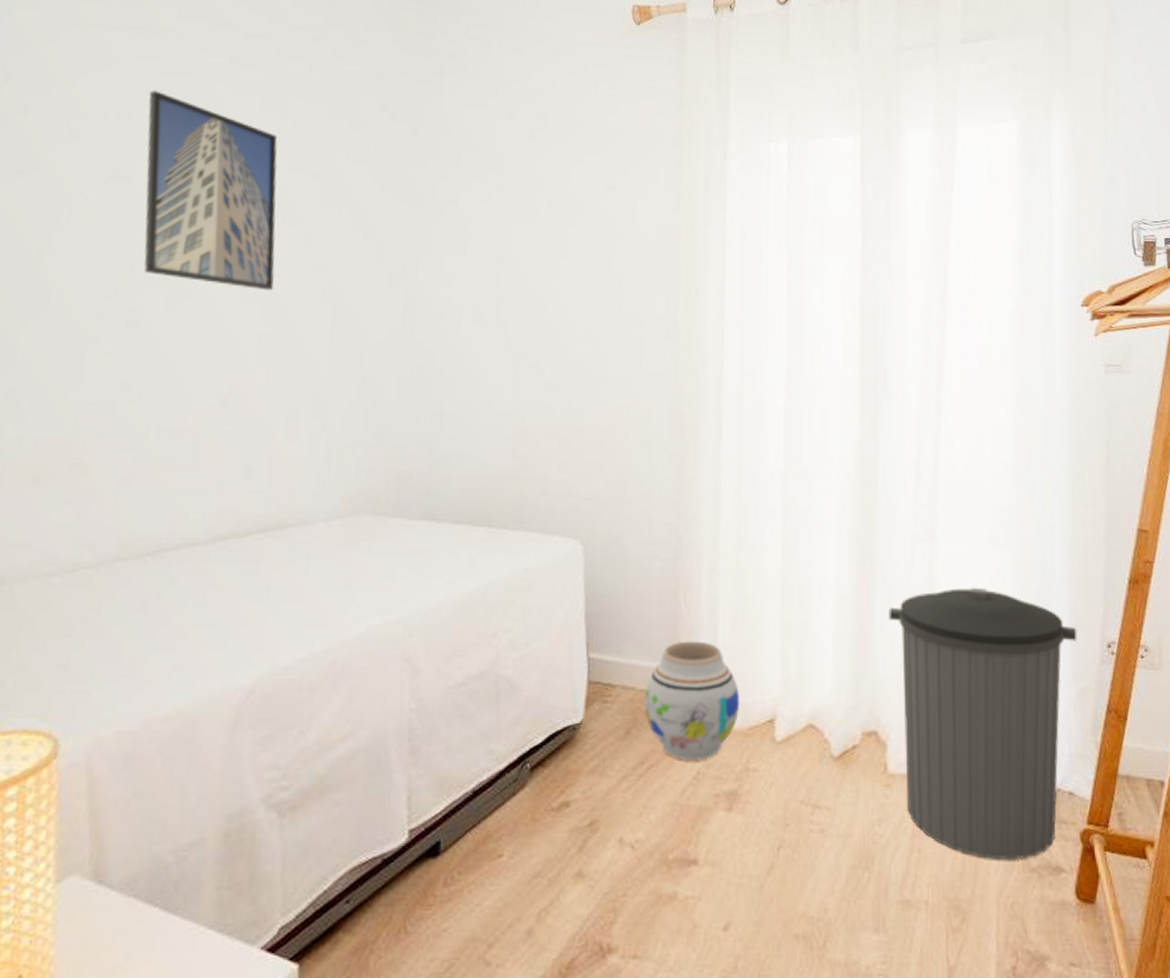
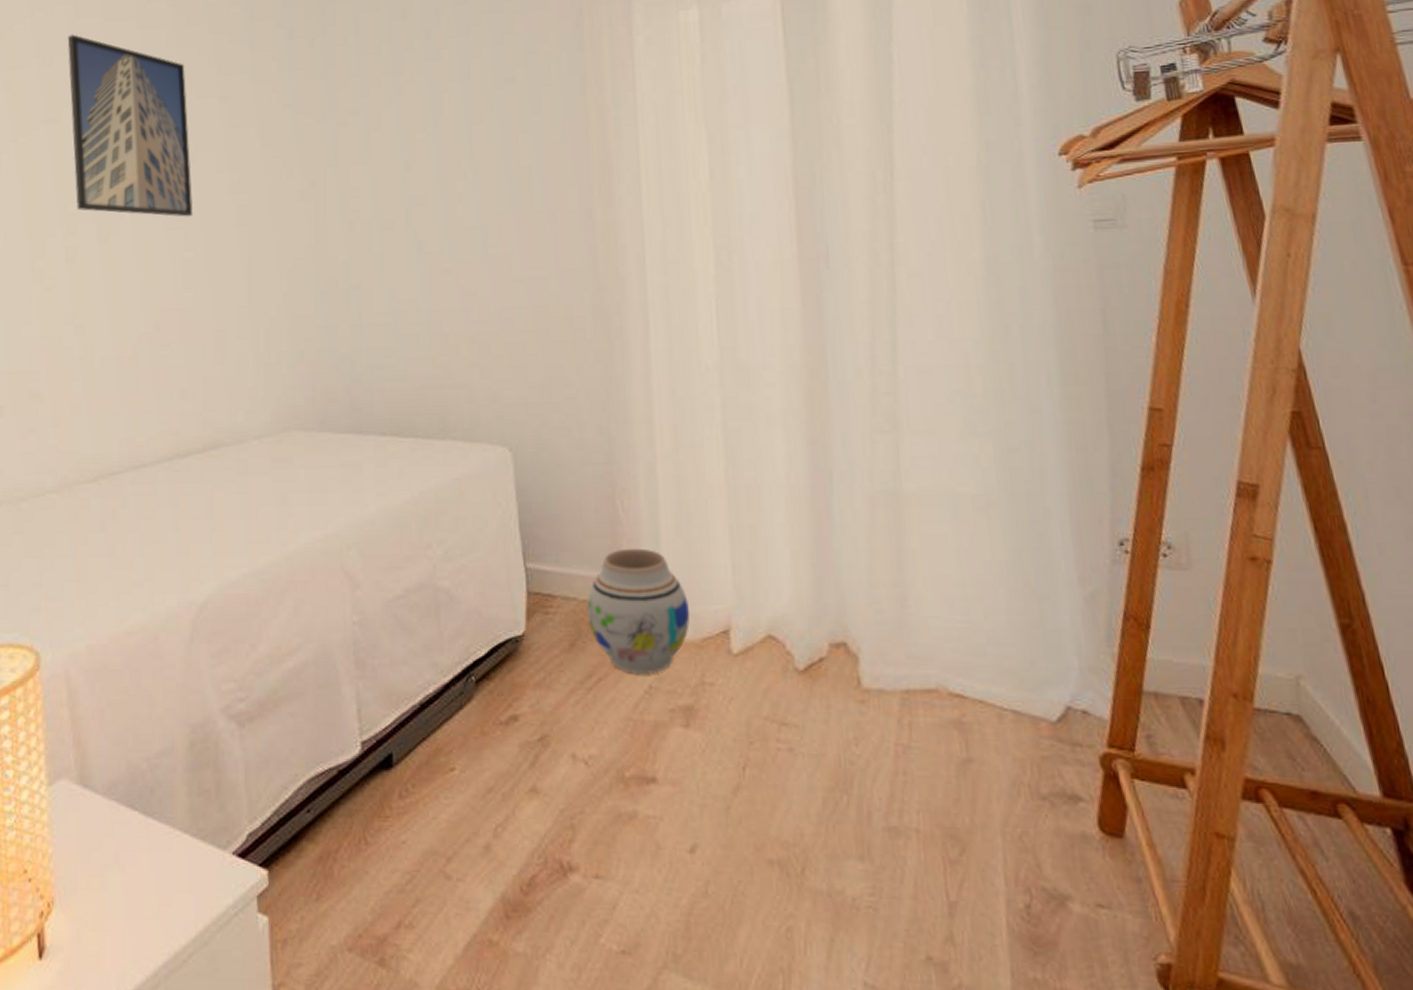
trash can: present [888,587,1077,861] -> none [850,481,1081,787]

